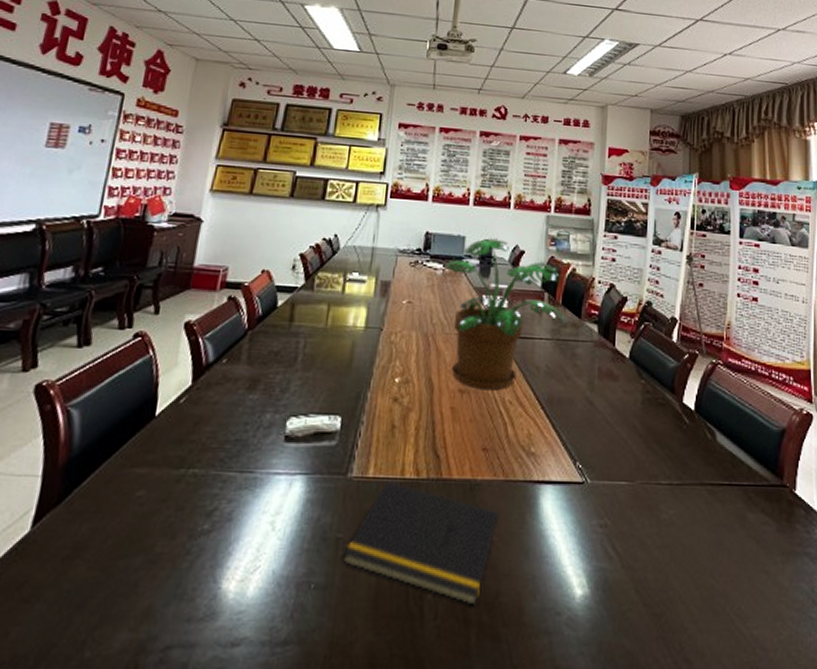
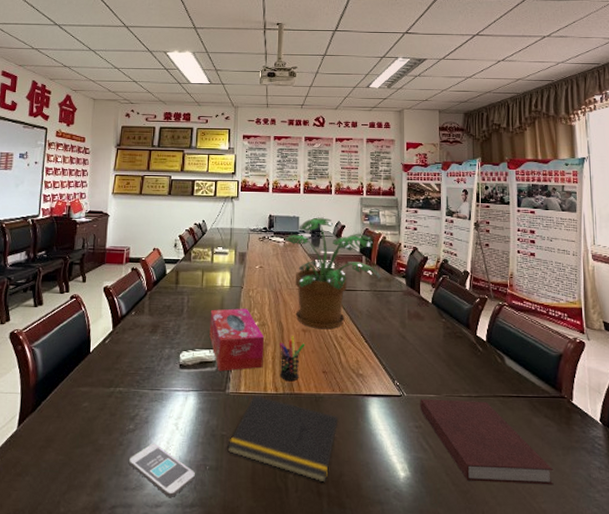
smartphone: none [197,550,294,631] -> present [129,443,195,497]
tissue box: none [330,358,406,447] -> present [209,308,264,371]
pen holder: none [423,398,462,462] -> present [279,336,305,382]
notebook: none [607,487,769,604] -> present [420,398,554,485]

